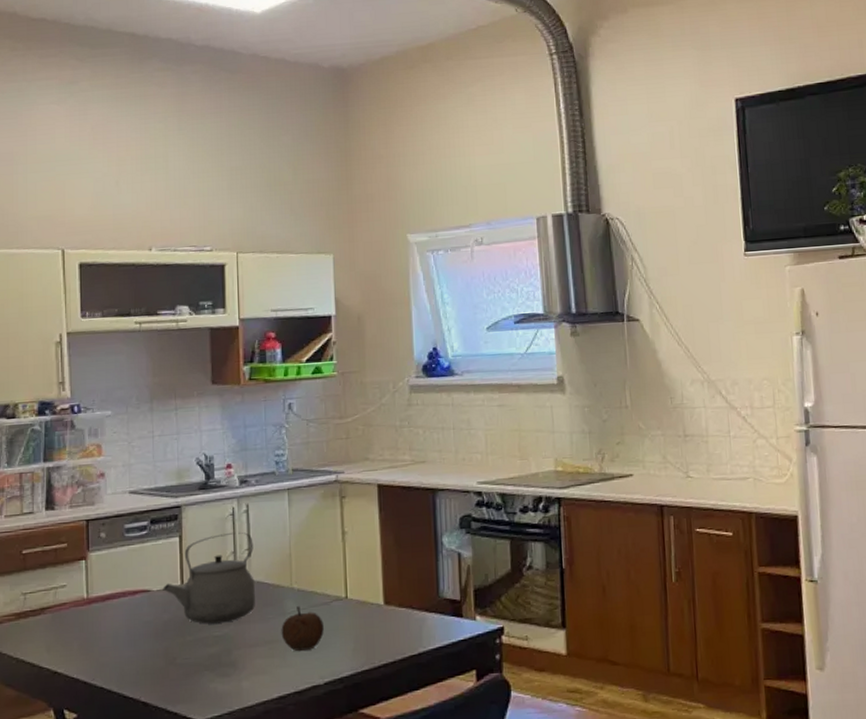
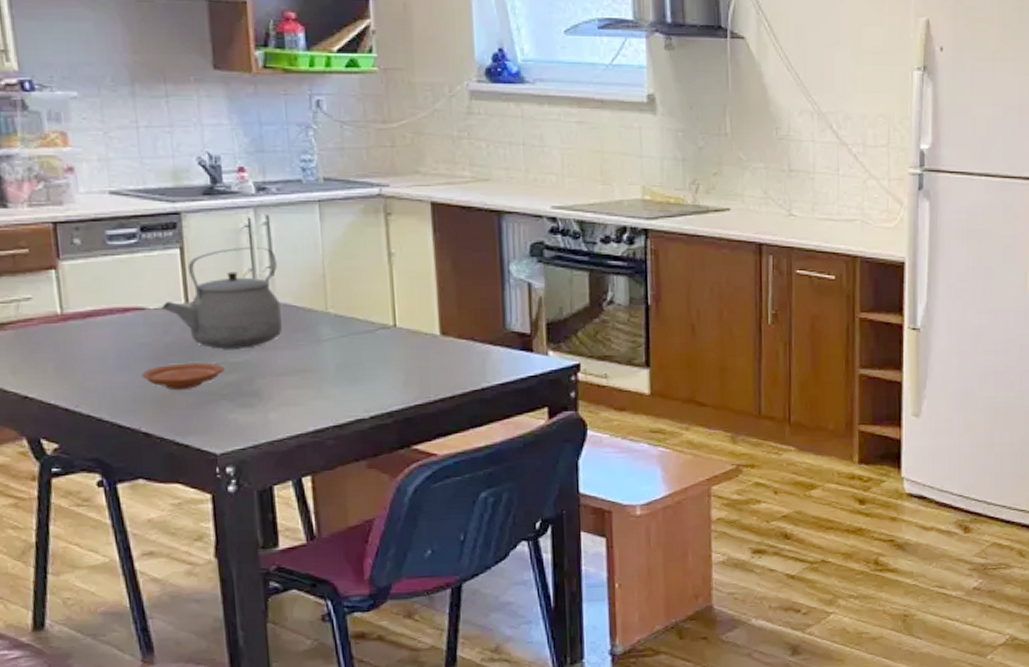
plate: none [144,637,209,663] -> present [141,362,225,391]
fruit: present [281,606,324,652] -> none [315,333,368,383]

